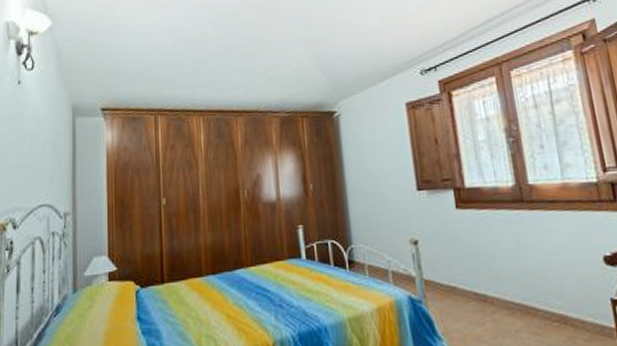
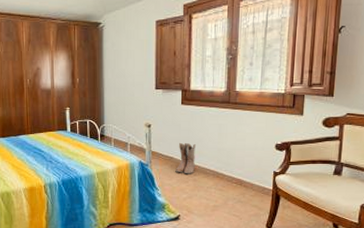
boots: none [461,263,493,313] -> present [175,142,197,174]

